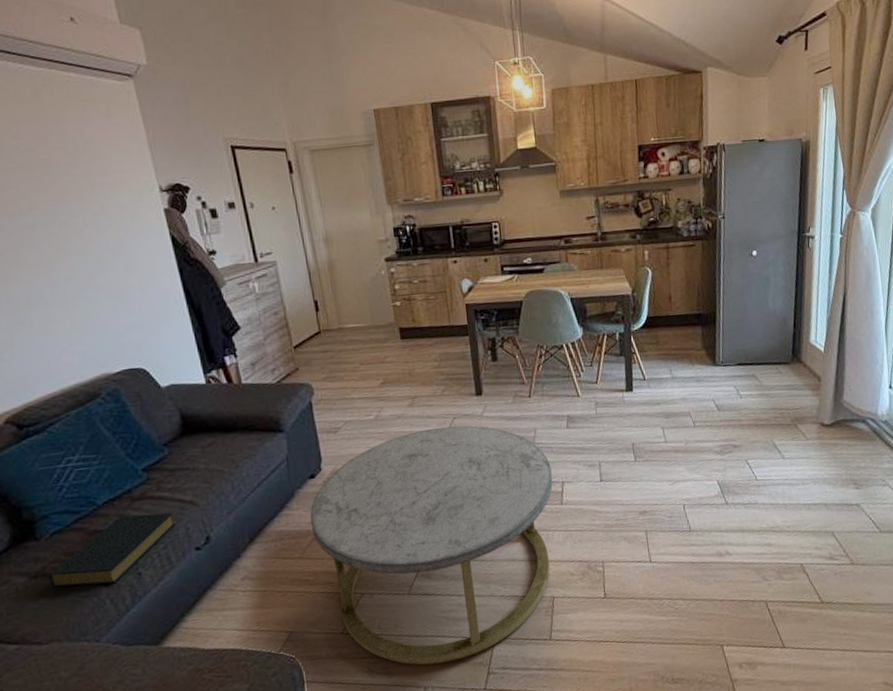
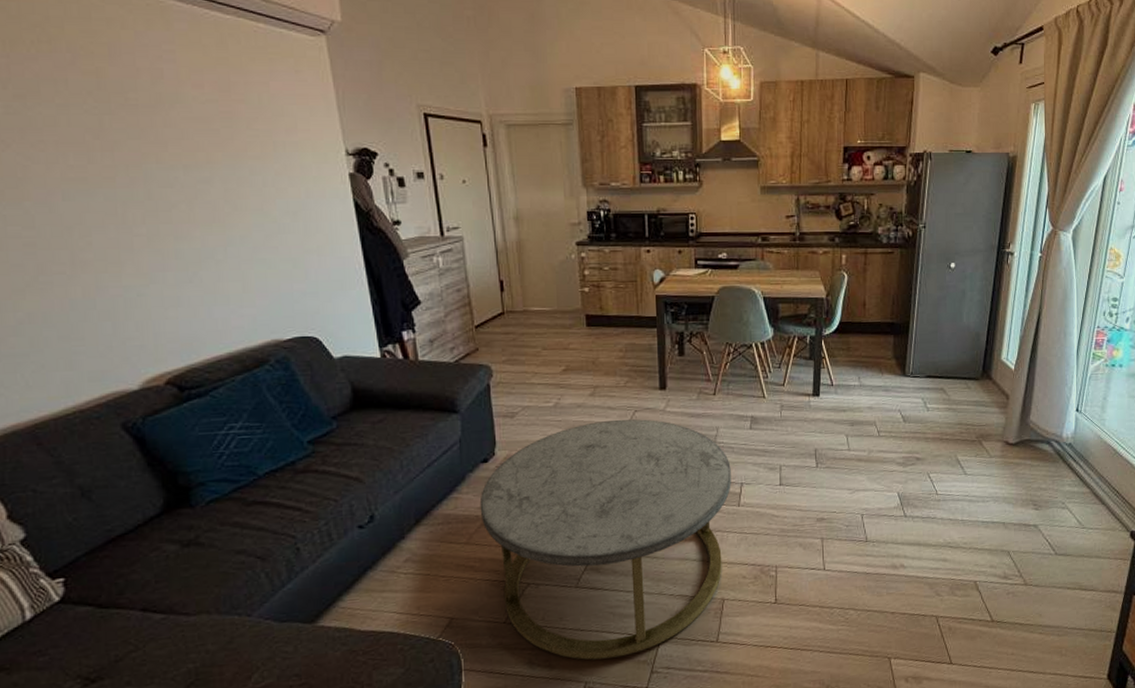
hardback book: present [49,512,176,588] -> none [202,488,339,558]

